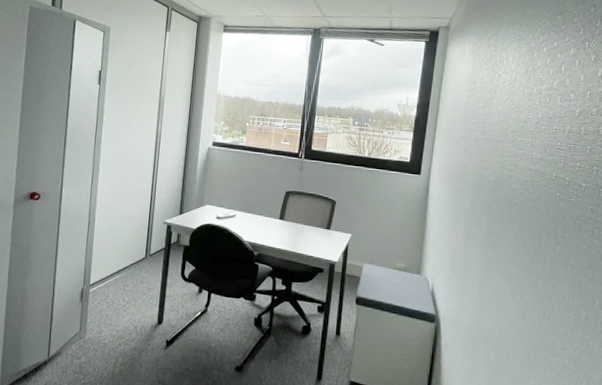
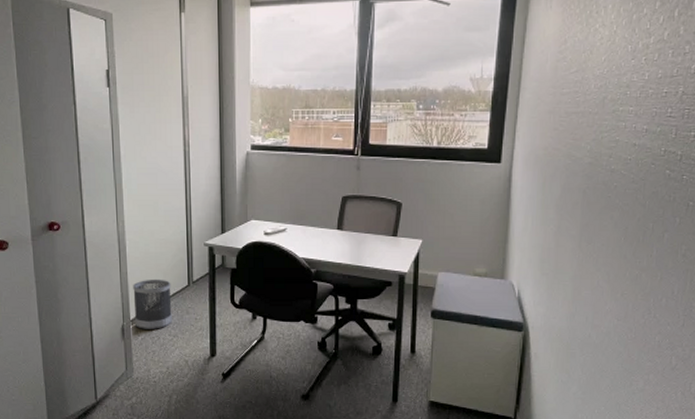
wastebasket: none [93,249,131,295] -> present [133,279,172,329]

